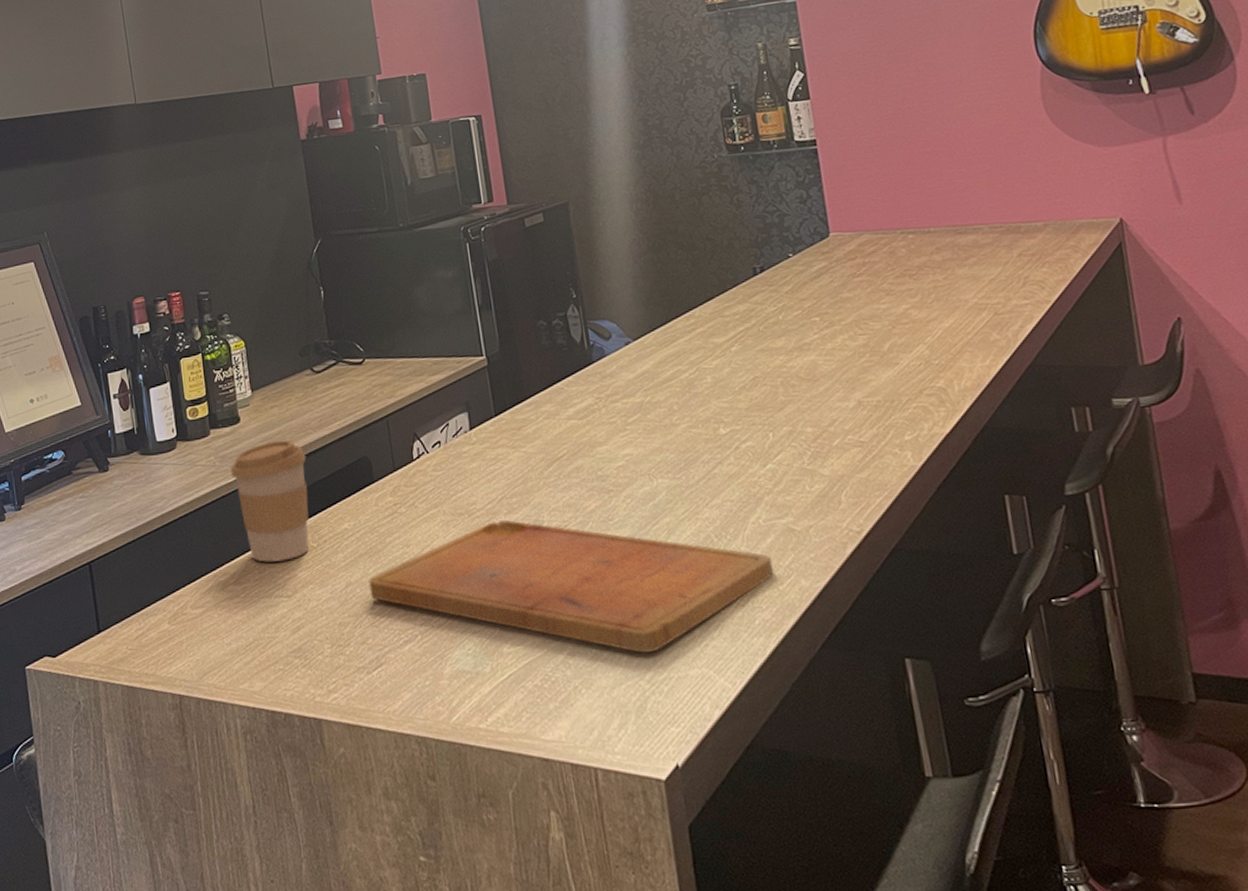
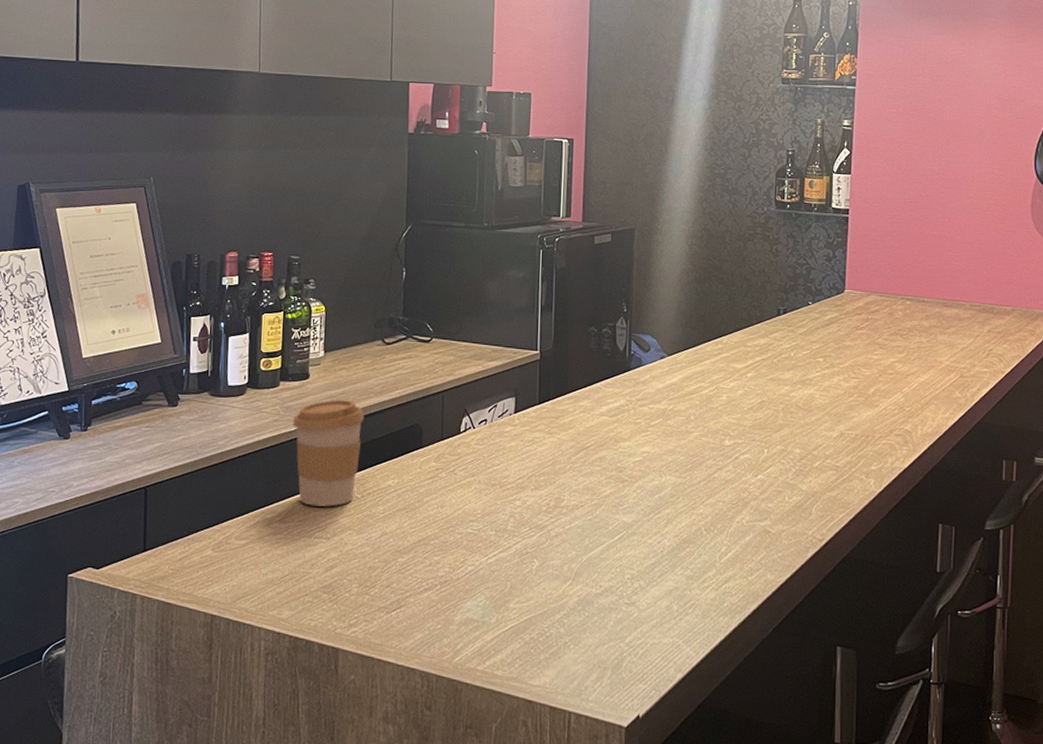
cutting board: present [368,519,774,653] -> none [401,494,747,620]

